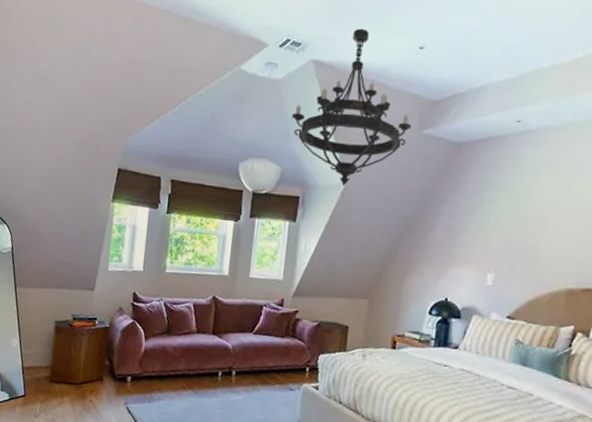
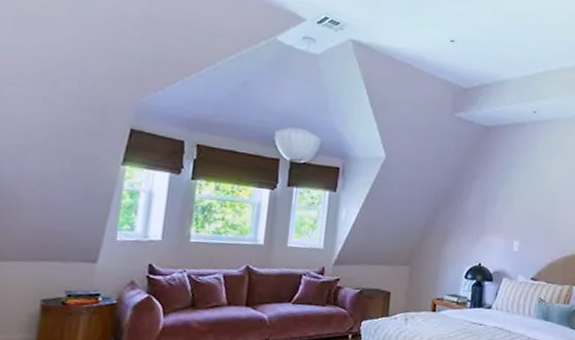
chandelier: present [292,28,412,186] -> none [331,16,446,159]

